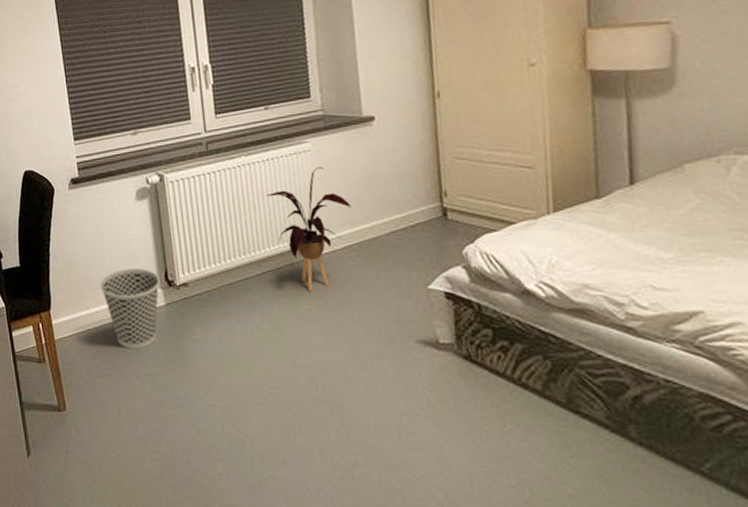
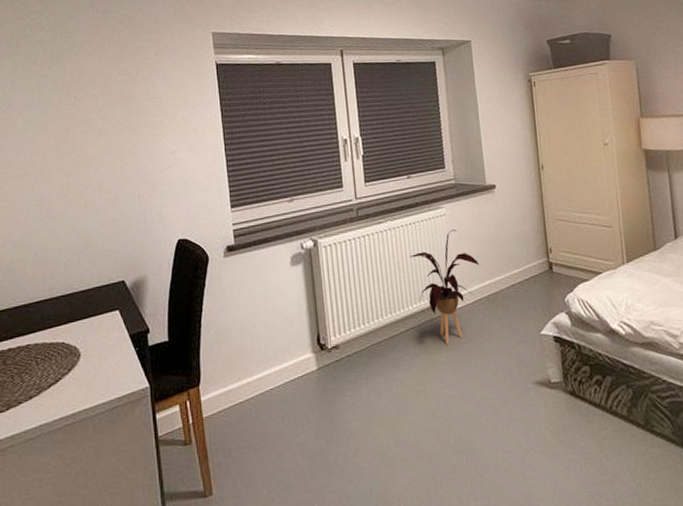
wastebasket: present [100,269,160,349] -> none [253,334,312,419]

